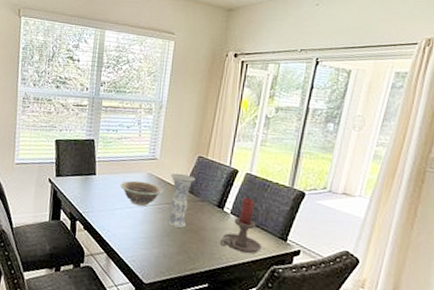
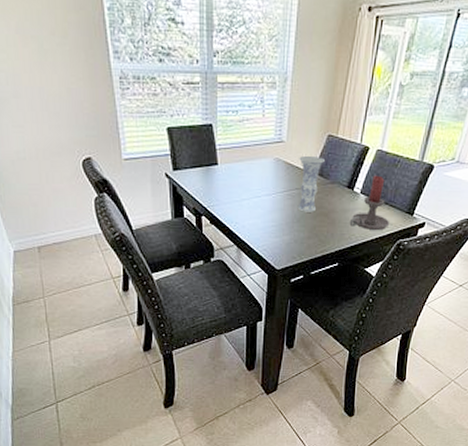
decorative bowl: present [120,180,163,206] -> none [246,167,291,195]

